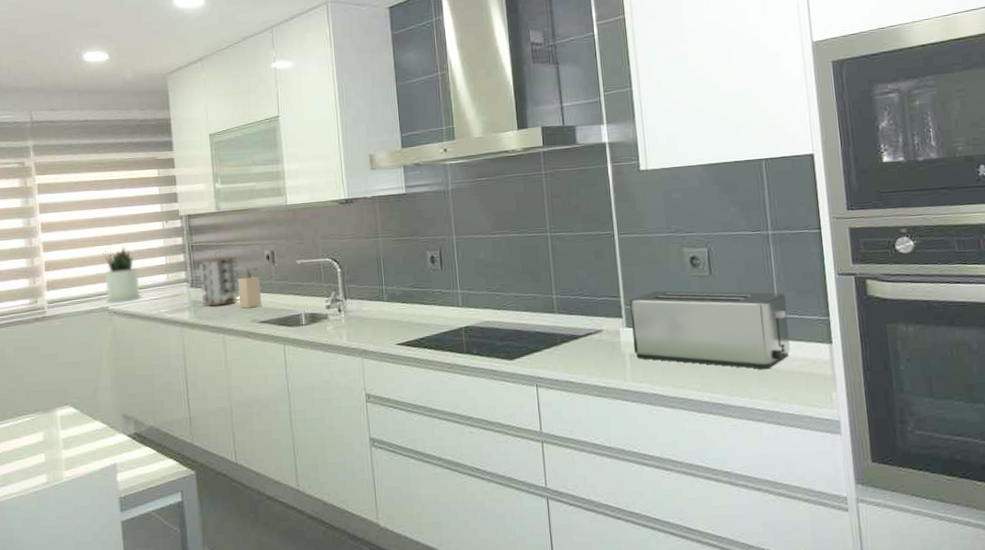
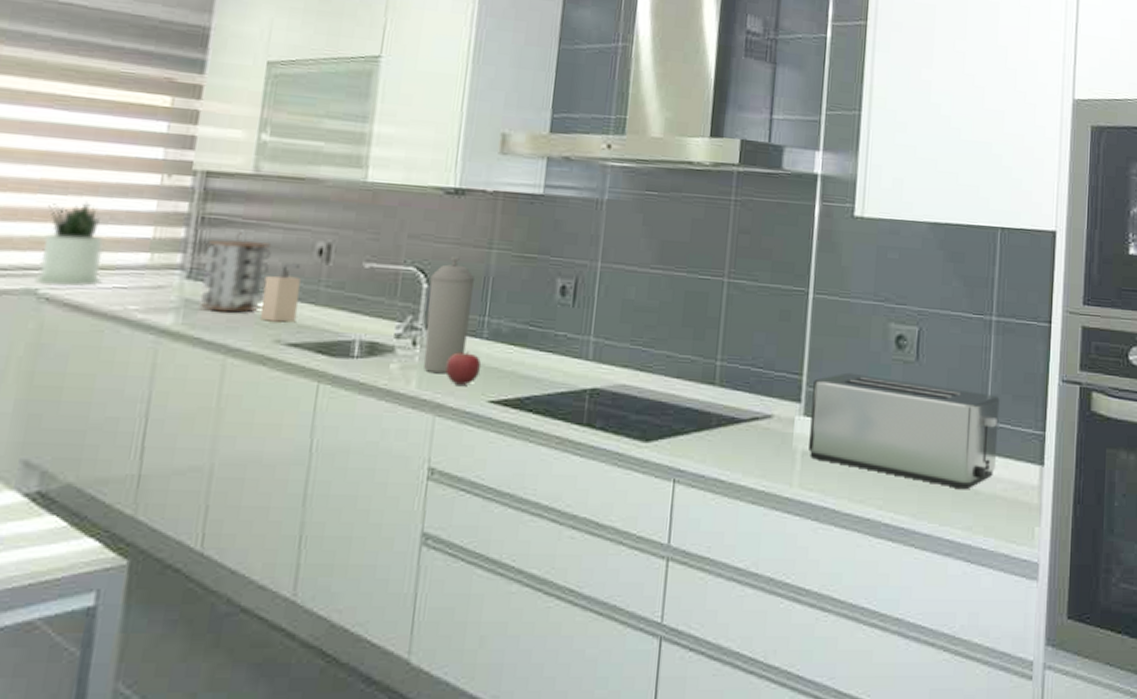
canister: none [341,247,374,330] -> present [423,257,474,374]
fruit: none [363,311,387,335] -> present [445,351,482,385]

